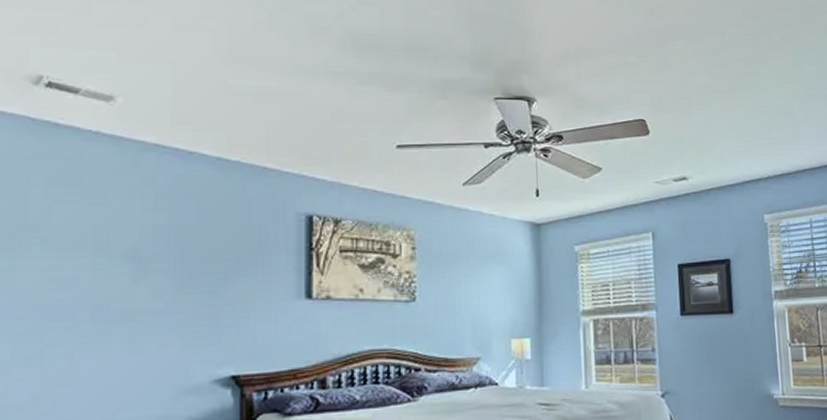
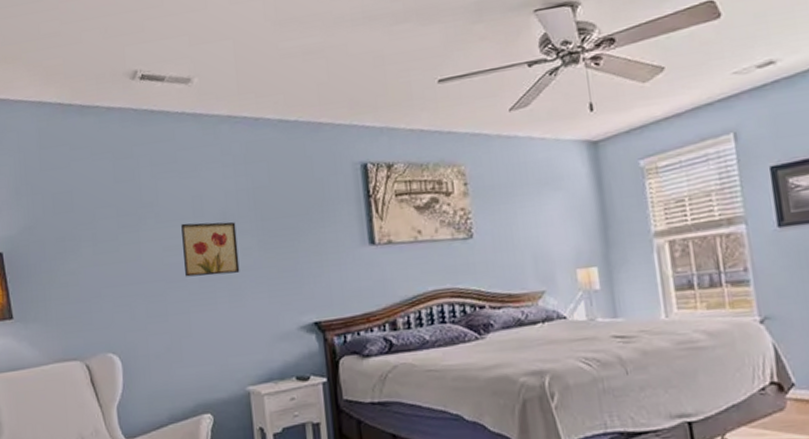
wall art: none [74,254,149,317] -> present [181,222,240,277]

